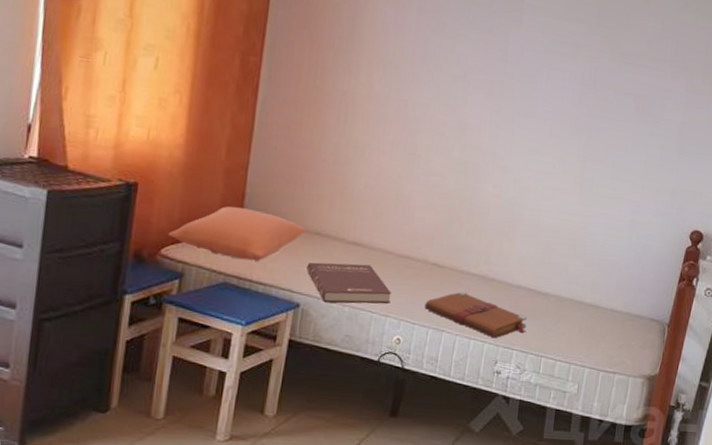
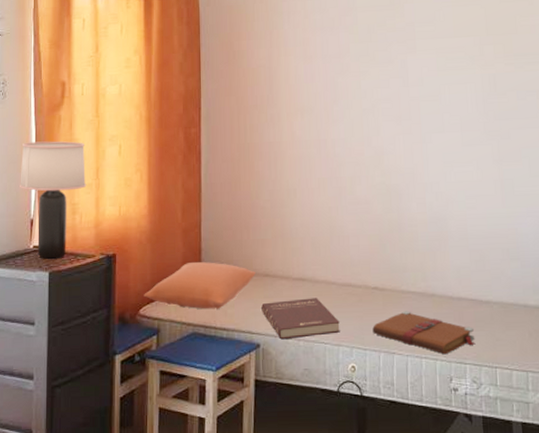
table lamp: none [14,28,110,176] -> present [19,141,87,259]

